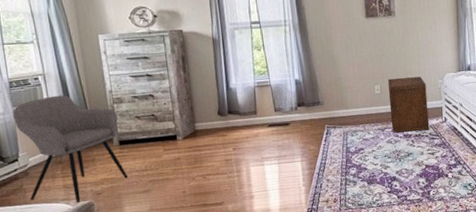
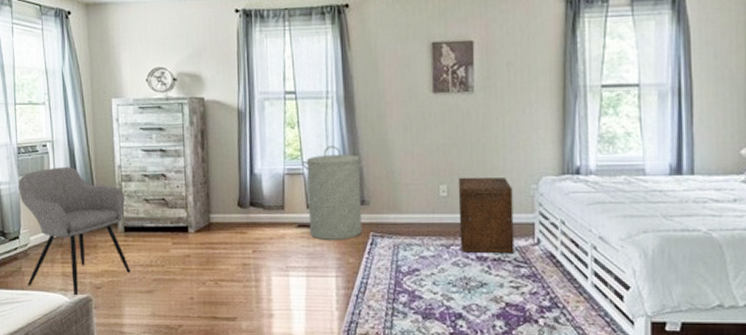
laundry hamper: none [267,62,320,135] -> present [301,146,366,241]

